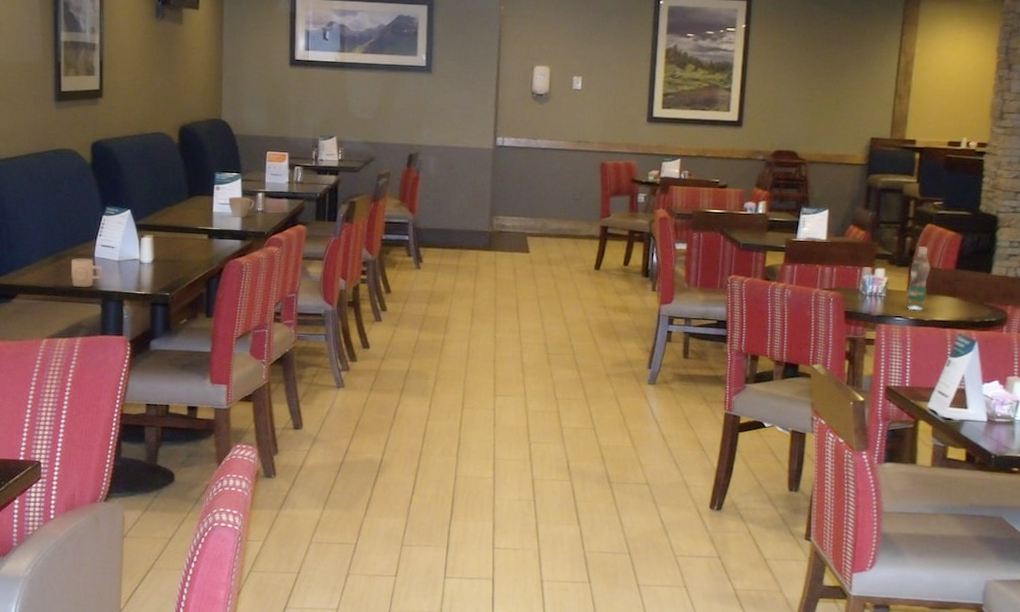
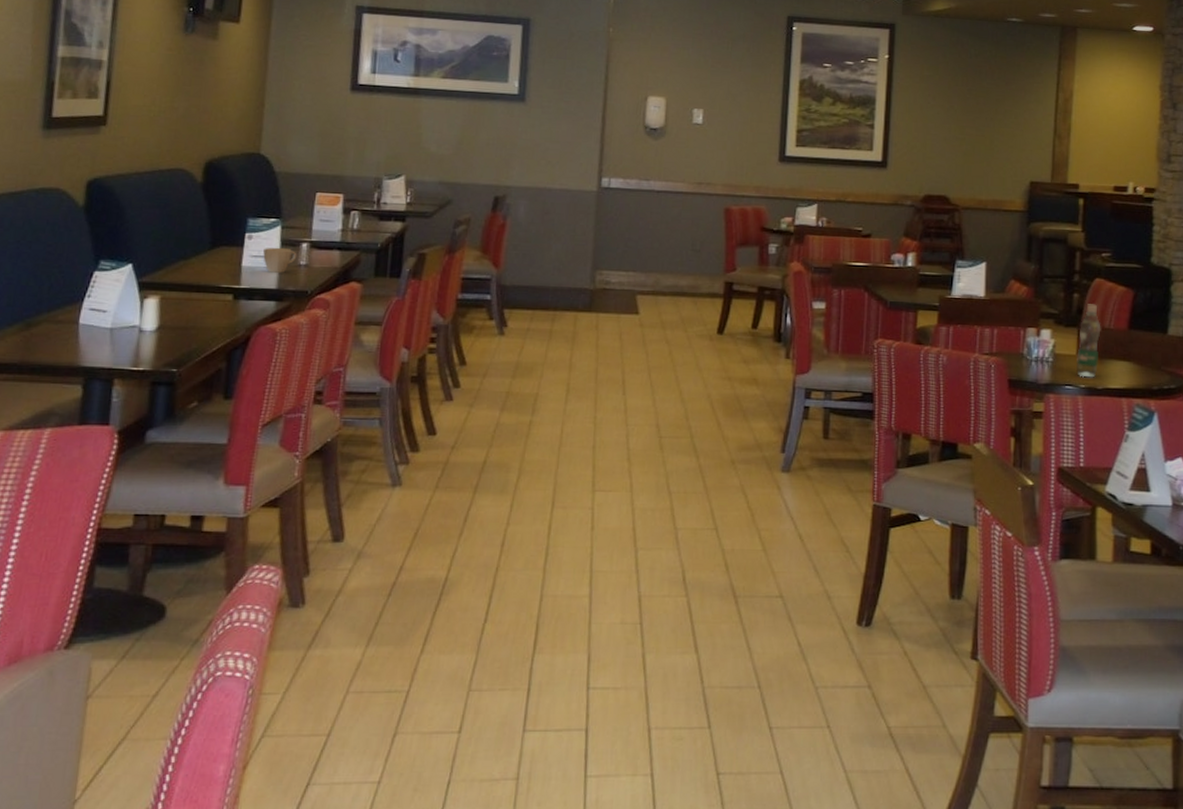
mug: present [70,258,103,288] -> none [44,326,89,364]

